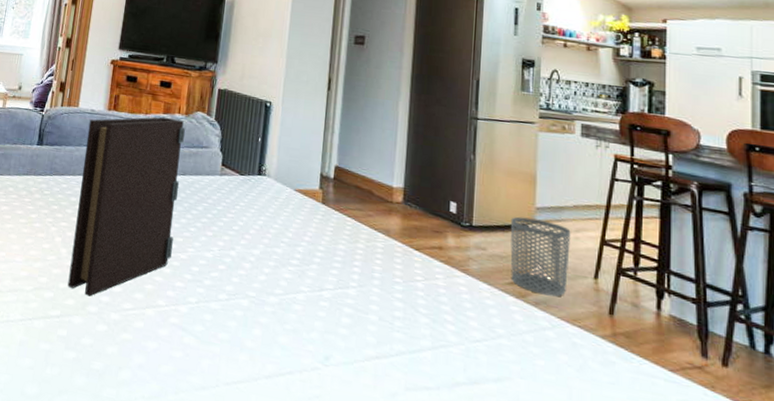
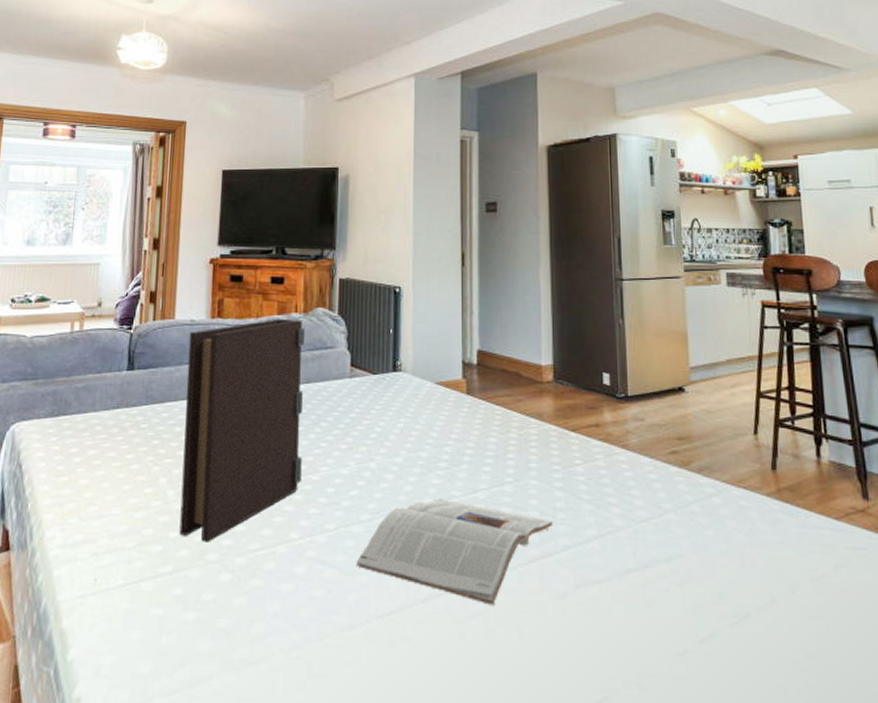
magazine: none [211,291,390,392] -> present [356,498,553,605]
waste bin: present [510,216,571,297] -> none [666,379,728,460]

